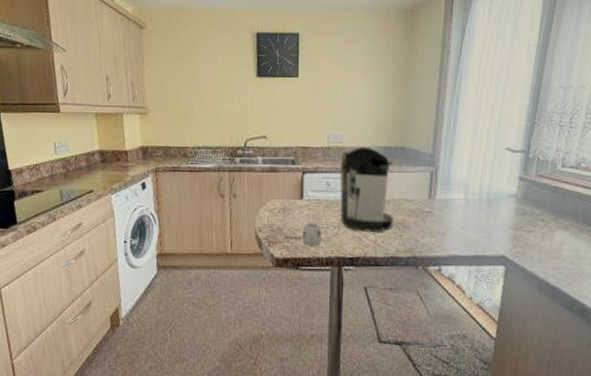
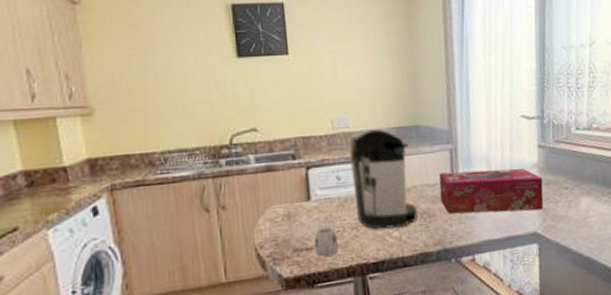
tissue box: none [416,191,519,237] -> present [439,168,544,214]

